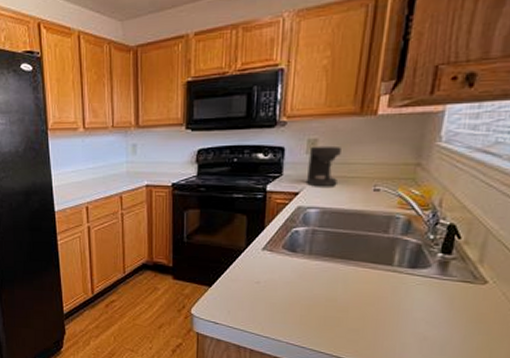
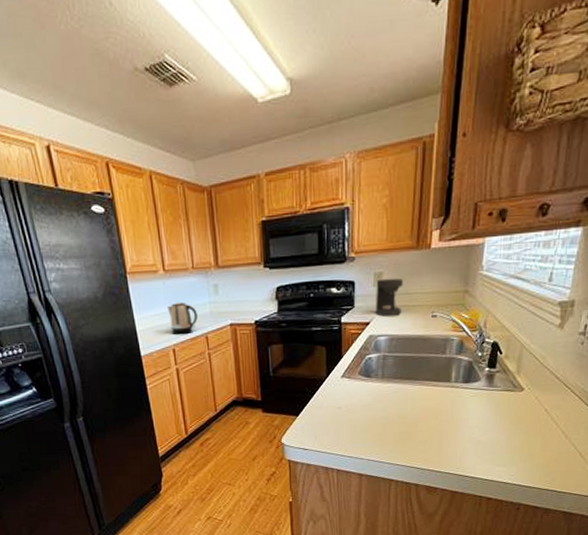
kettle: none [84,160,113,193] -> present [167,301,198,336]

